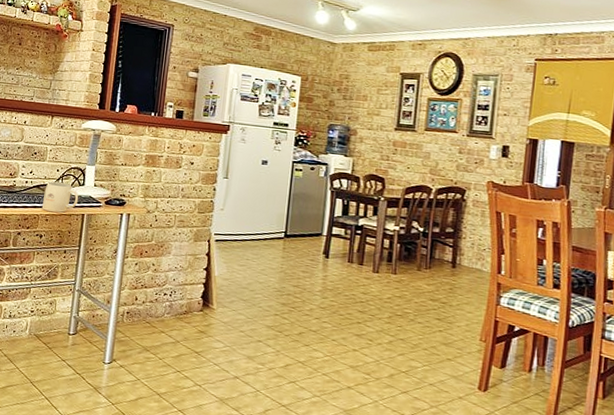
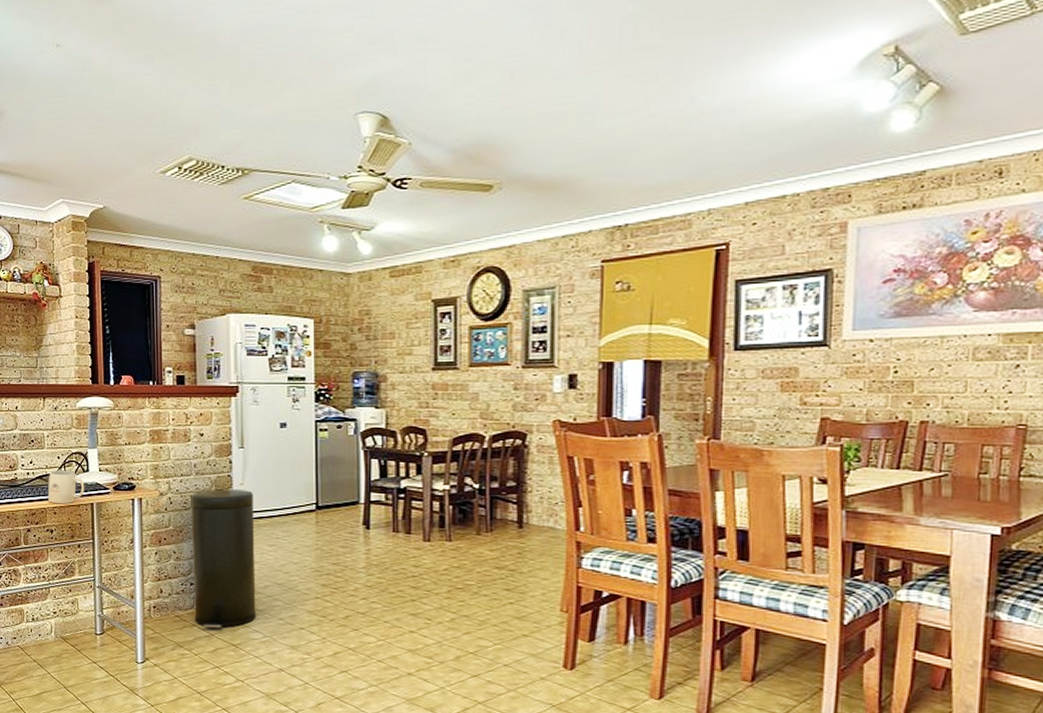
pedal bin: none [163,212,231,337] -> present [191,489,256,629]

